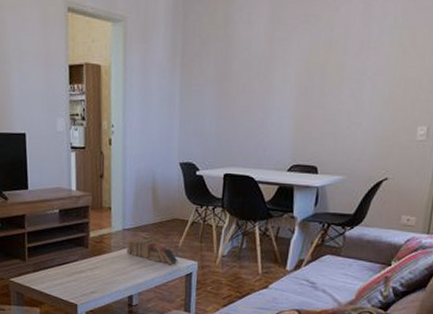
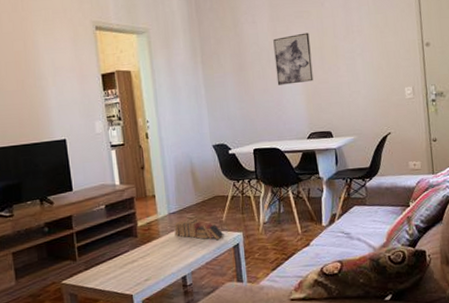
wall art: none [264,42,313,105] -> present [273,32,314,85]

